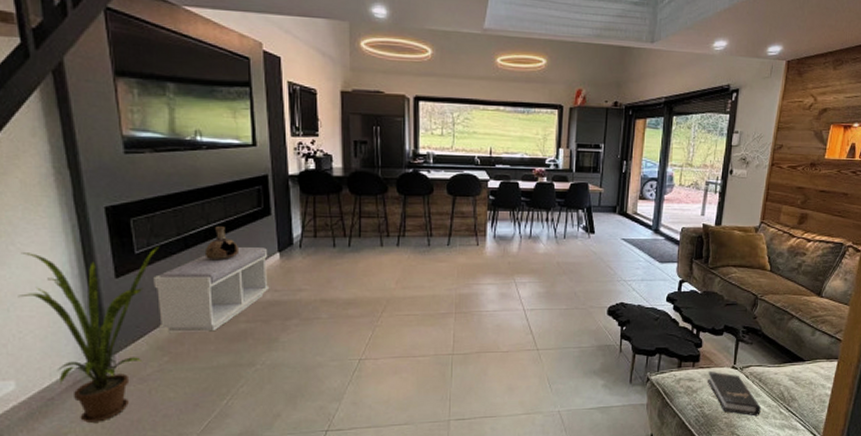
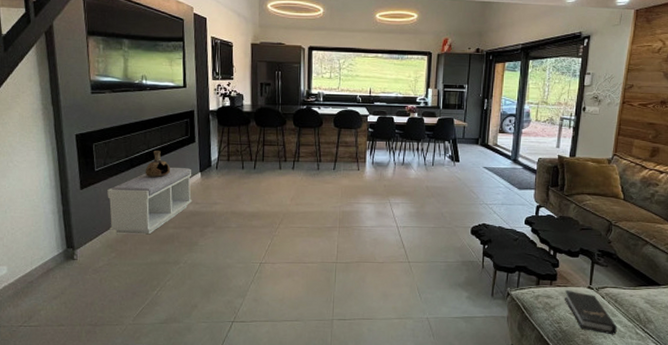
house plant: present [18,245,160,423] -> none [13,165,113,303]

